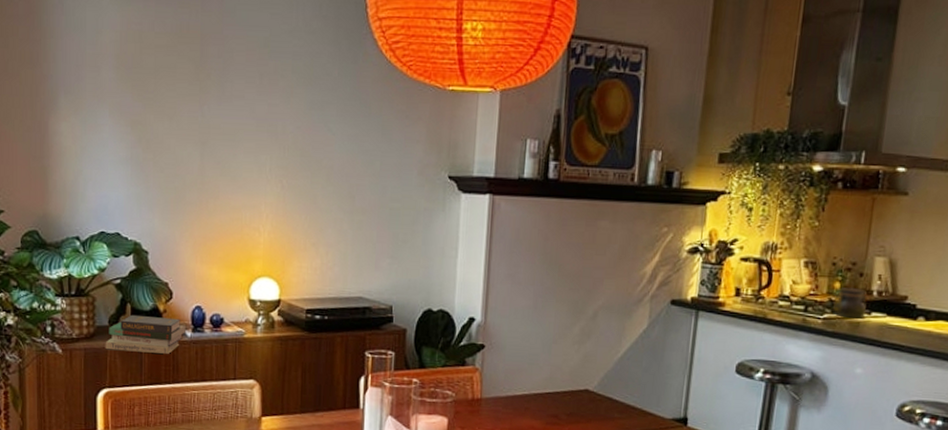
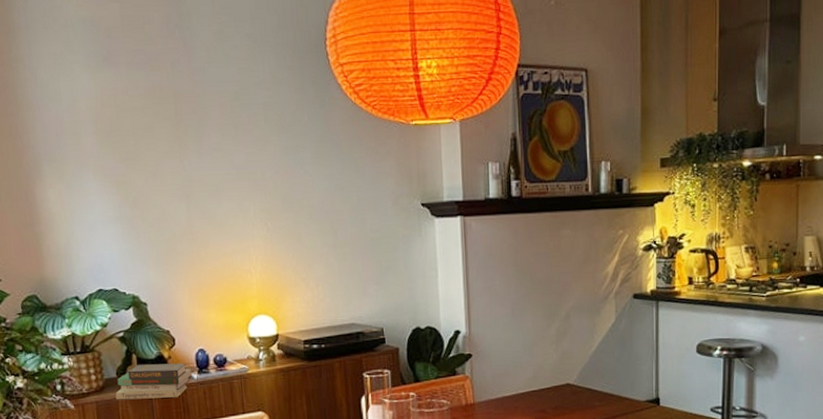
jar: present [832,287,867,319] -> none [773,266,802,293]

